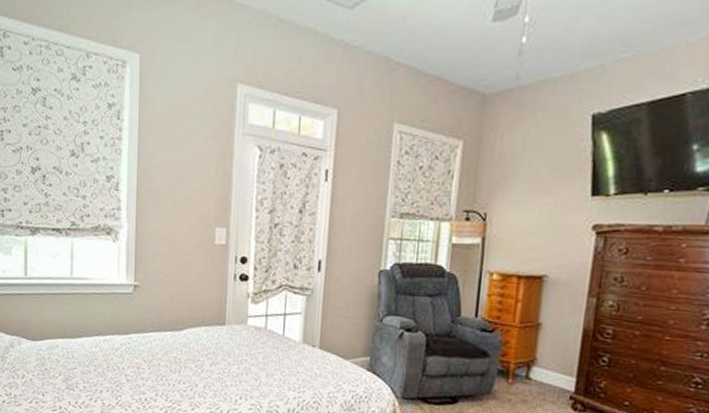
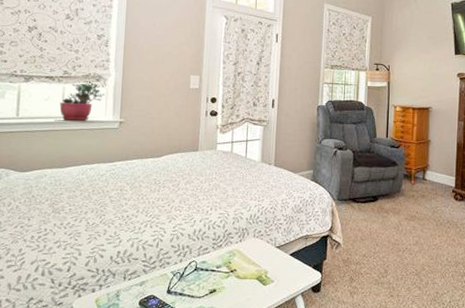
succulent plant: none [64,234,117,286] -> present [54,81,105,123]

